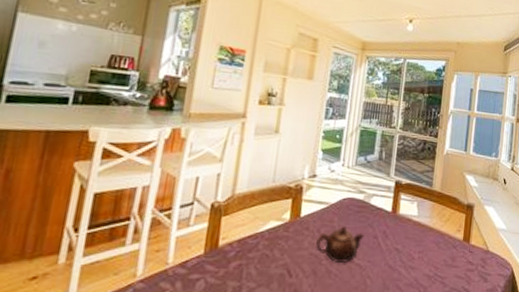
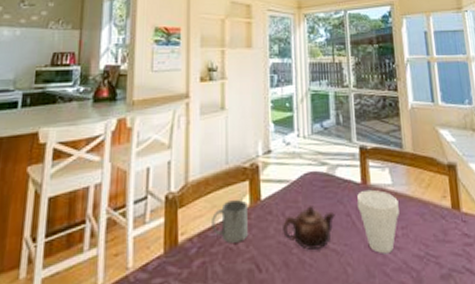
mug: none [252,214,288,251] -> present [212,200,248,243]
cup: none [384,218,420,272] -> present [356,189,399,255]

